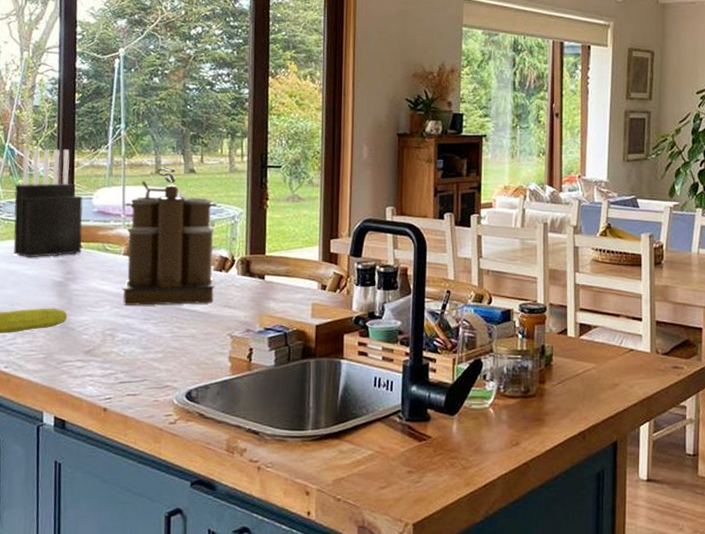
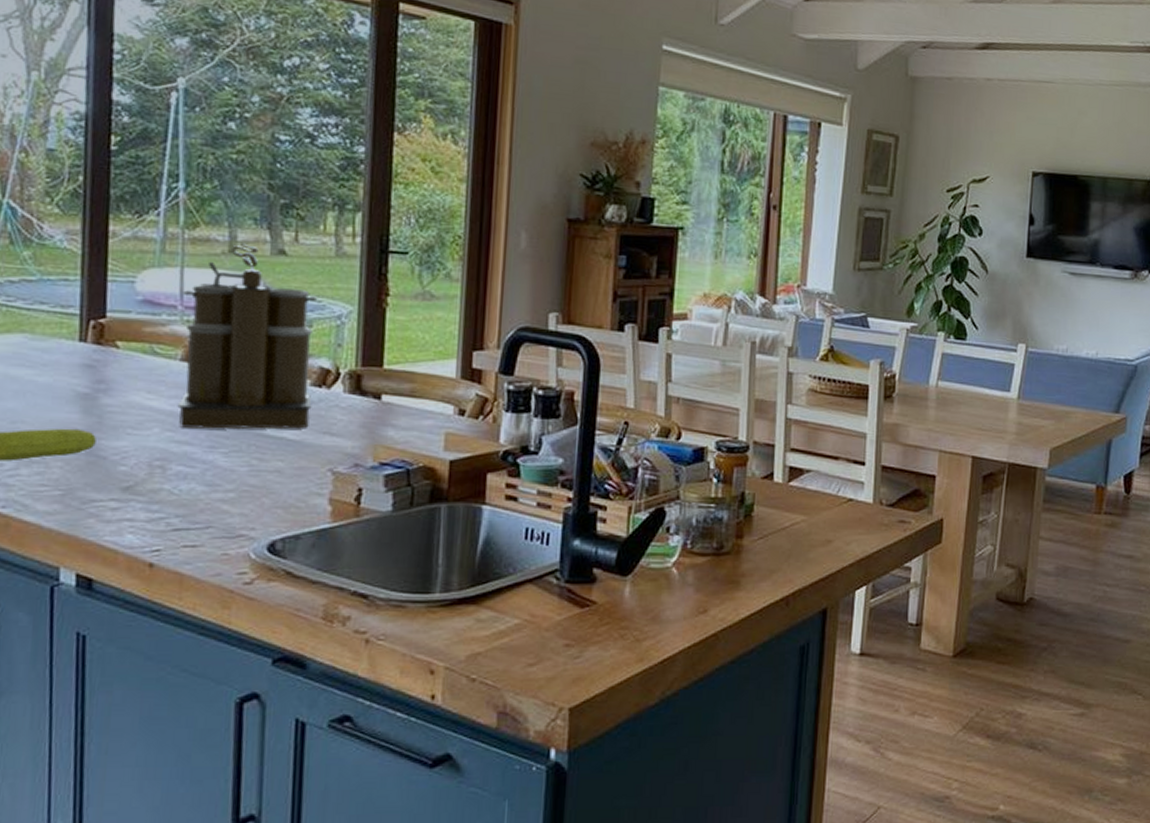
knife block: present [13,149,83,258] -> none [15,209,121,360]

